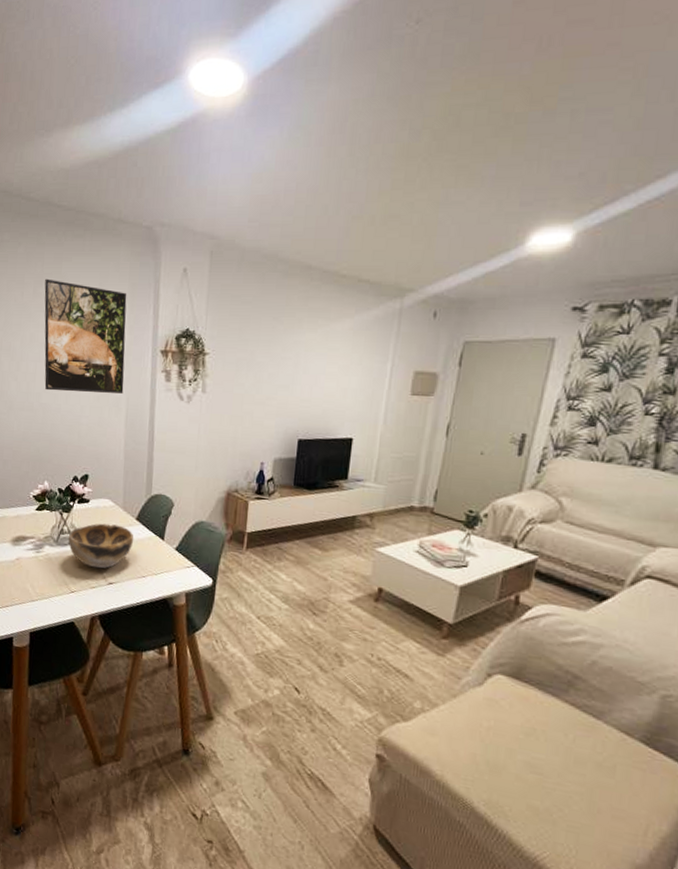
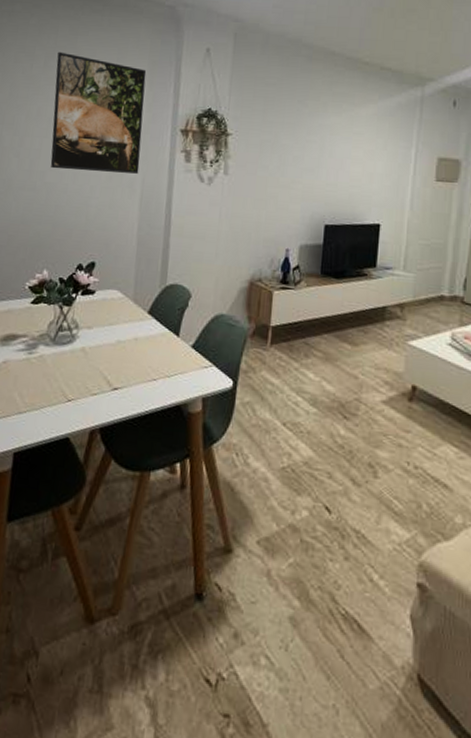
decorative bowl: present [68,523,134,569] -> none [67,317,145,371]

